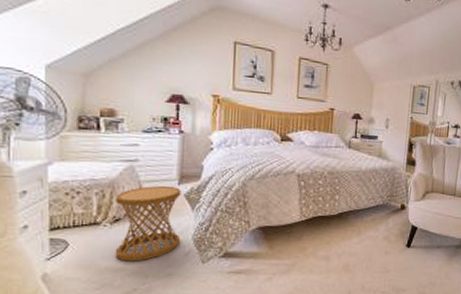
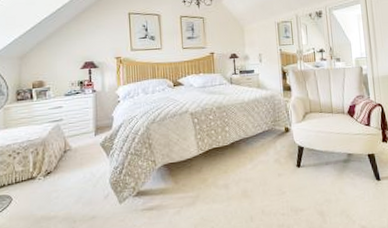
side table: present [115,185,181,261] -> none [47,137,100,209]

